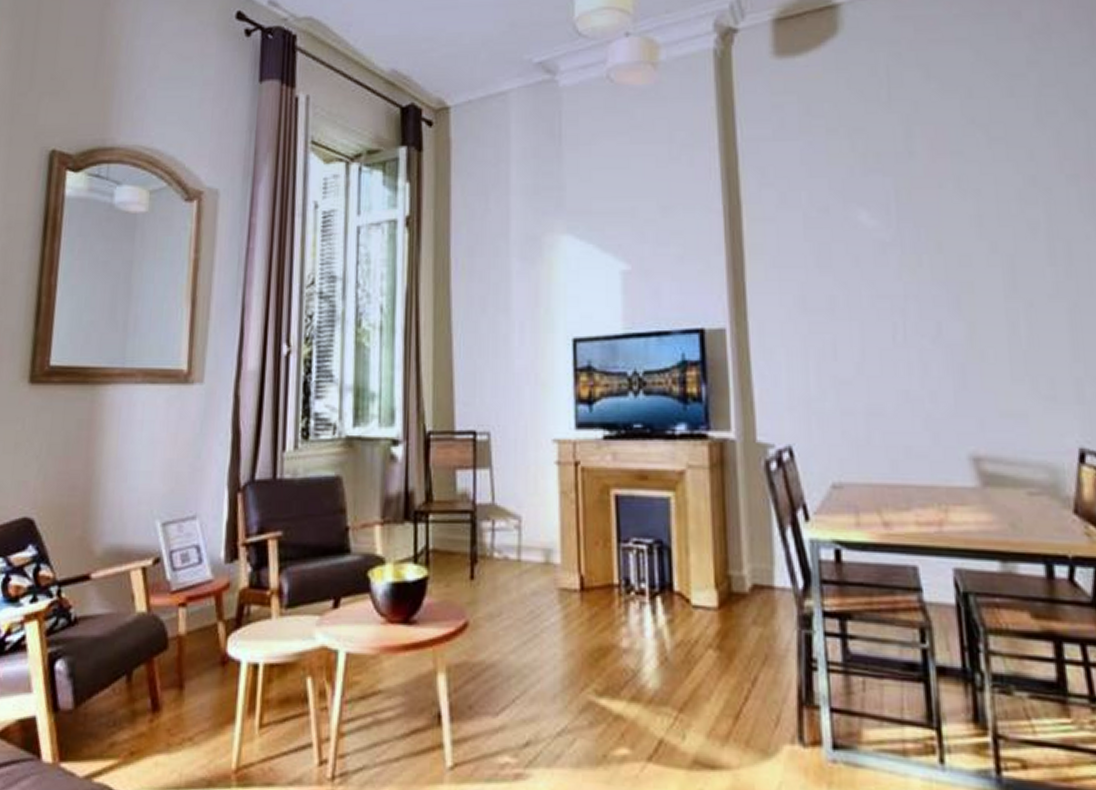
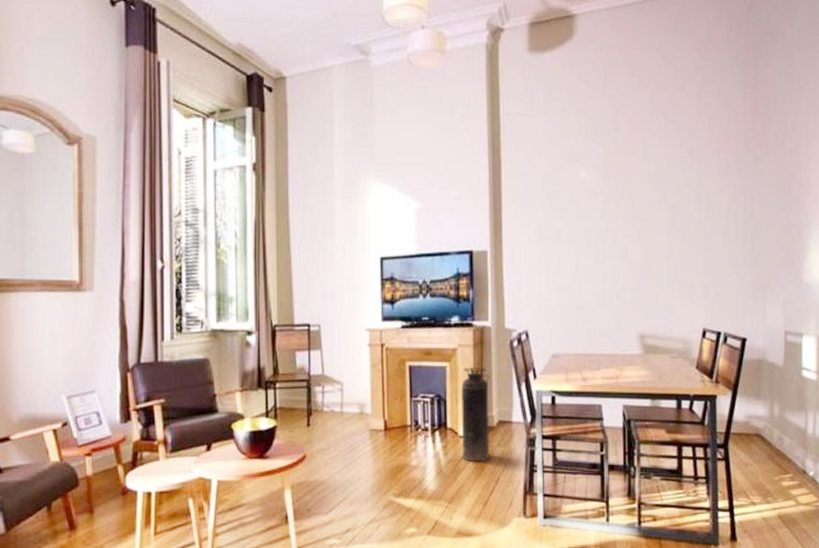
fire extinguisher: none [694,499,741,649] -> present [461,367,490,462]

